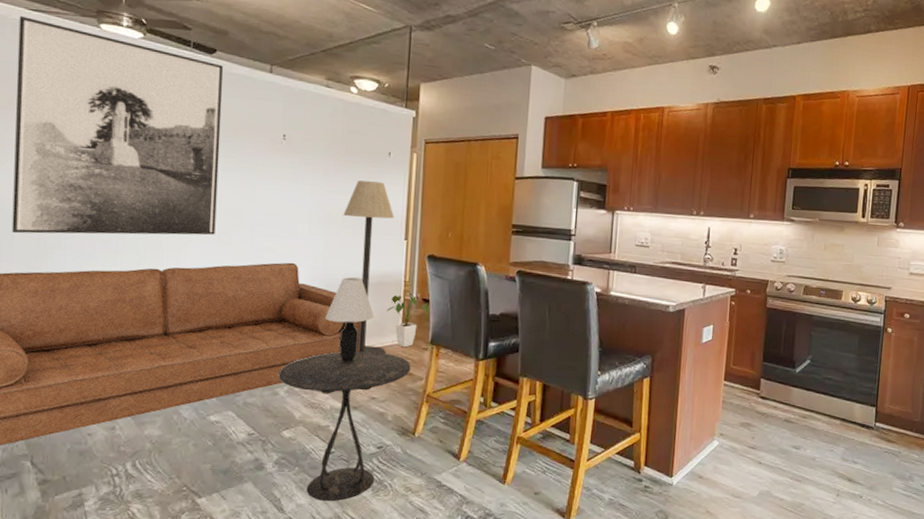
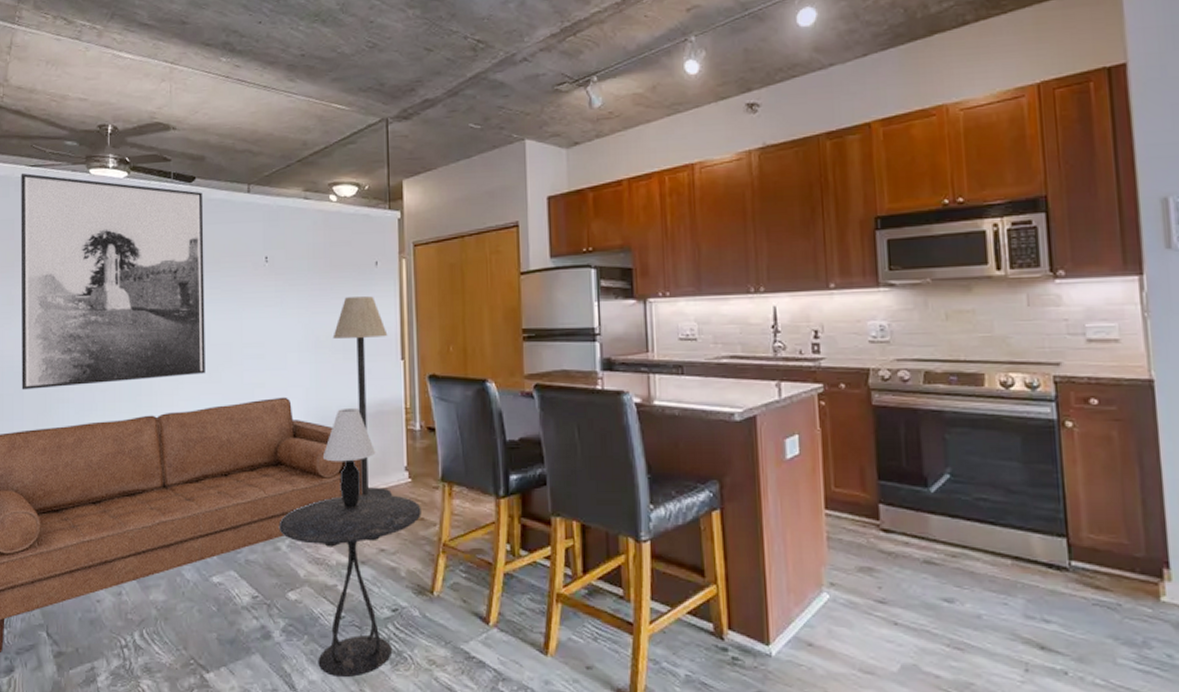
house plant: present [386,291,429,348] -> none [388,420,436,487]

